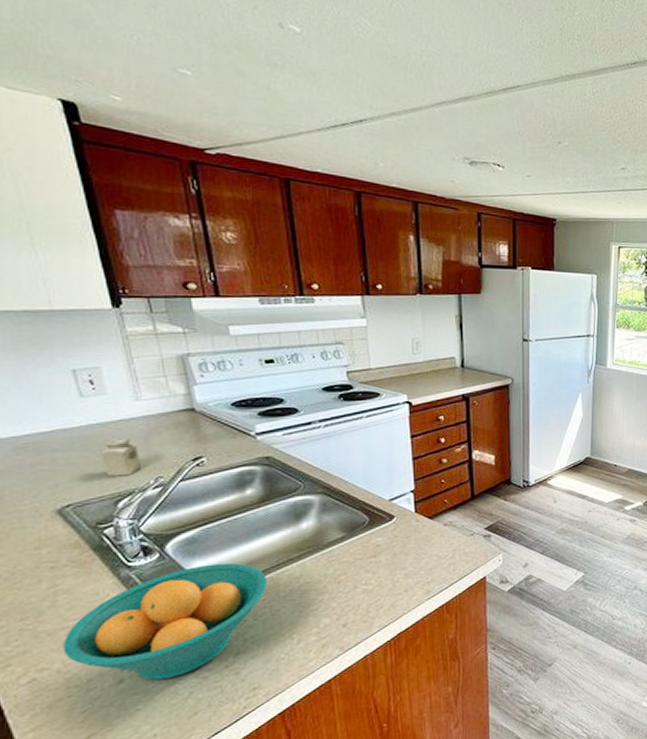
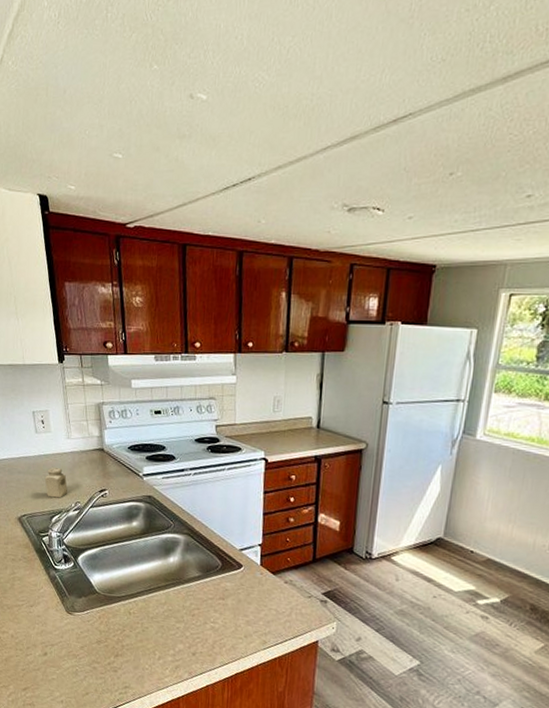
fruit bowl: present [63,562,268,680] -> none [15,578,142,662]

